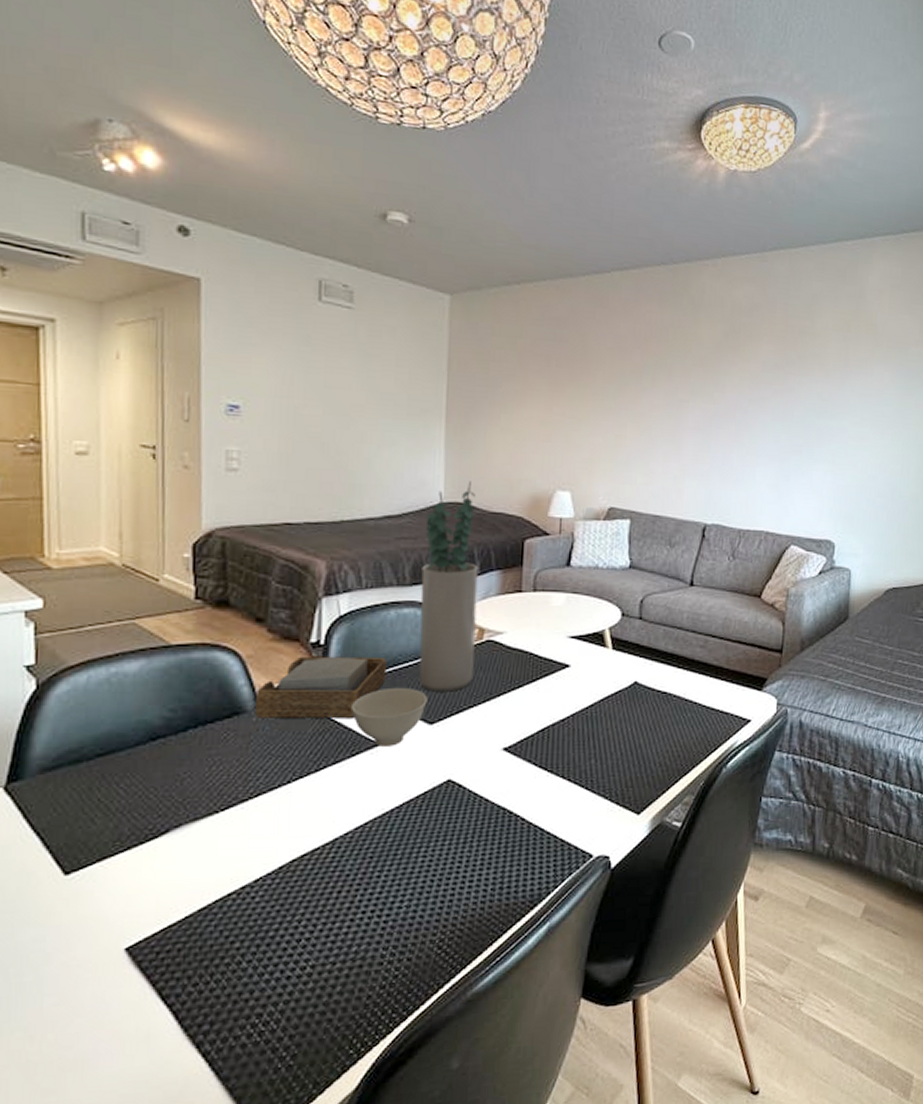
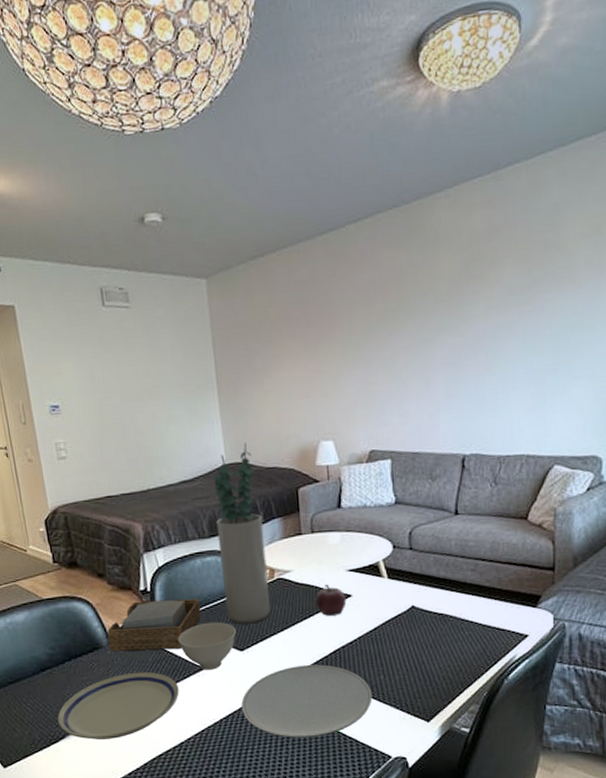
plate: none [163,746,342,835] -> present [57,671,179,740]
plate: none [421,744,580,834] -> present [241,664,373,739]
fruit: none [528,650,564,687] -> present [316,584,347,616]

